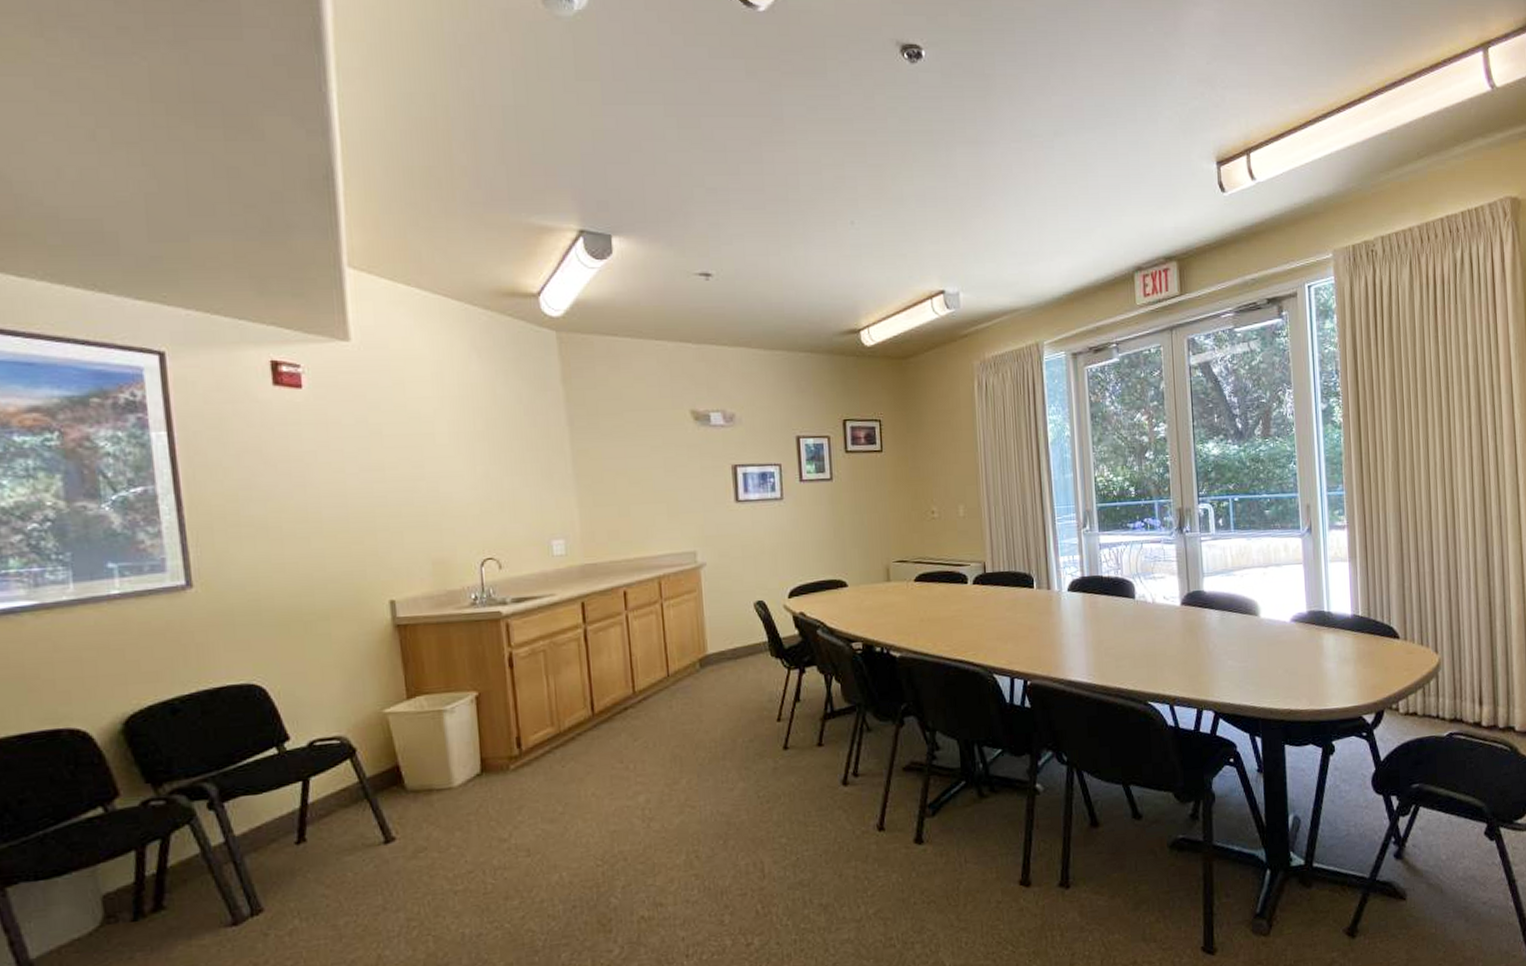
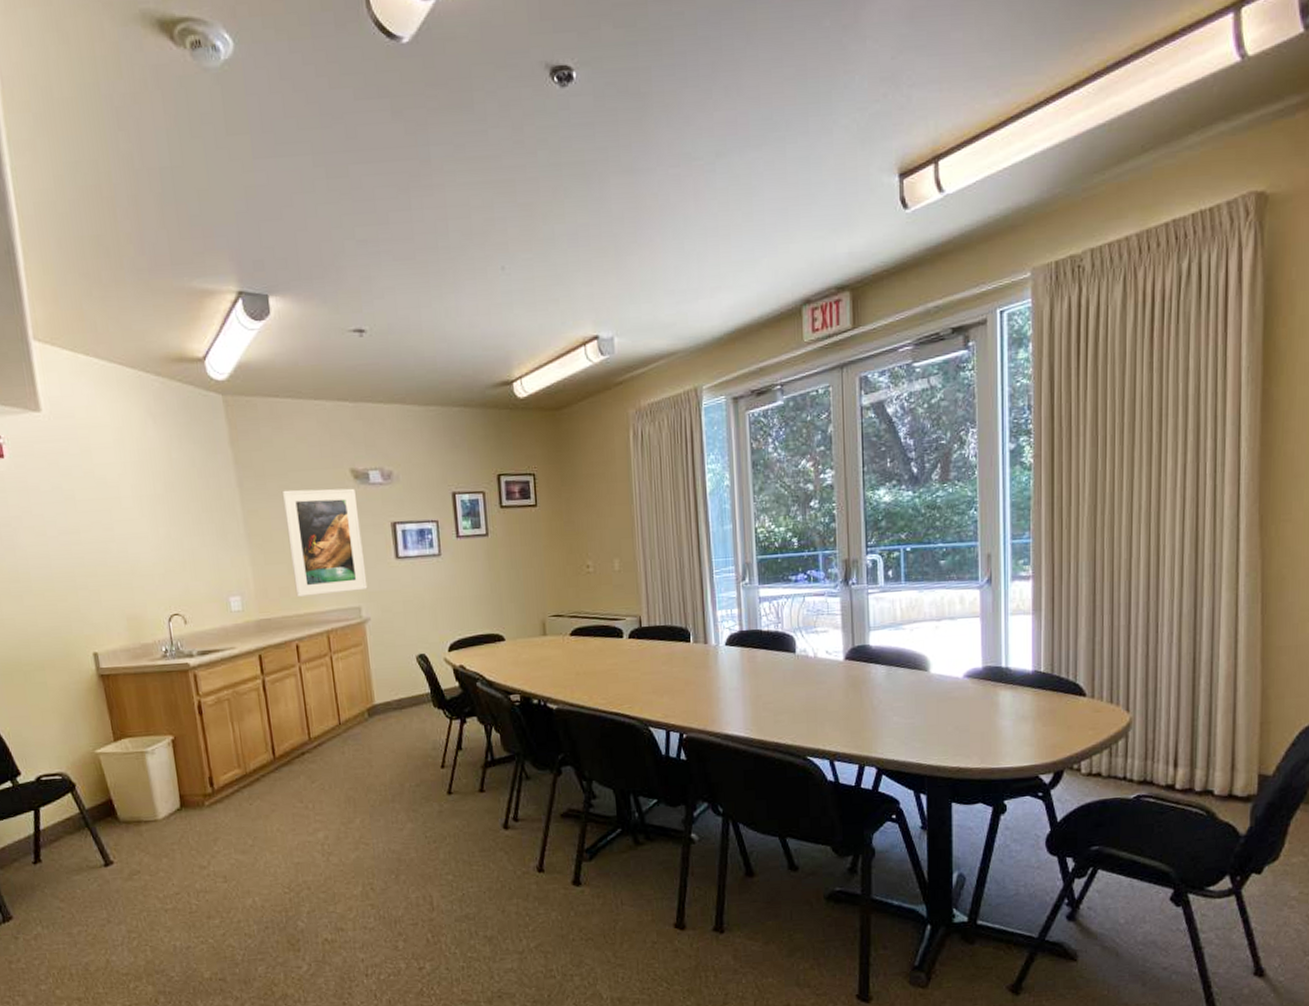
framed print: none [615,429,704,540] -> present [281,488,368,597]

